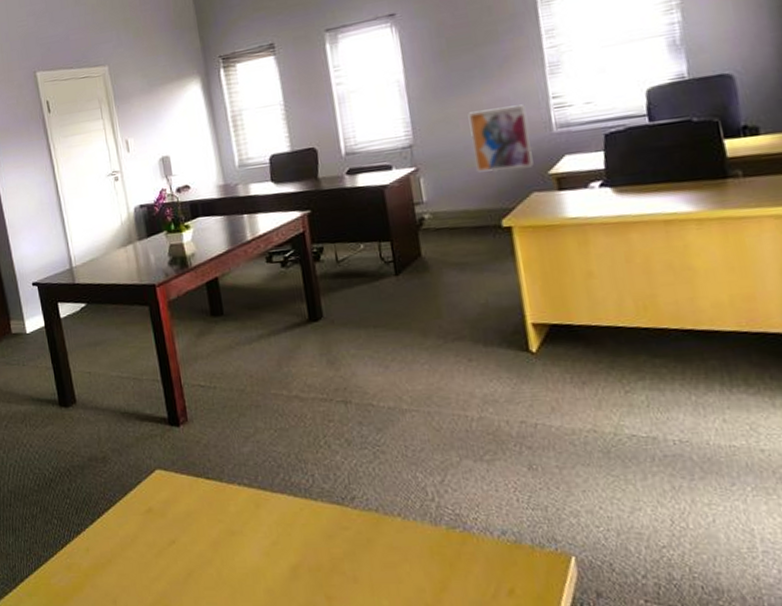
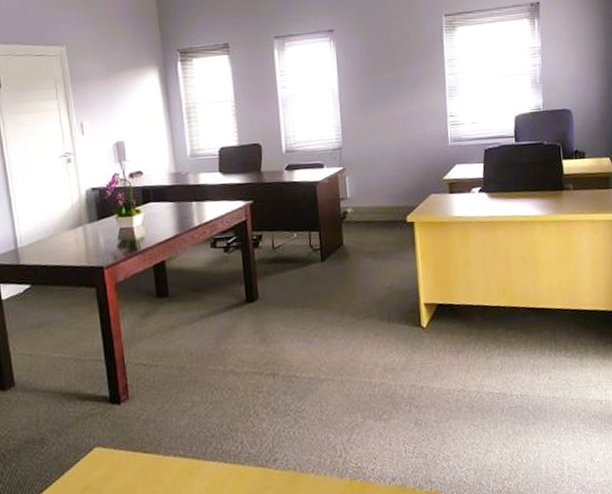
wall art: present [468,104,534,173] -> none [386,120,433,175]

